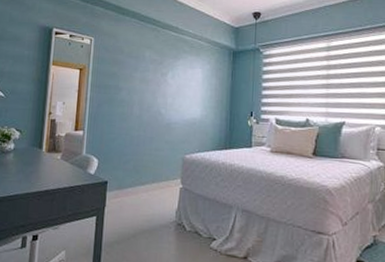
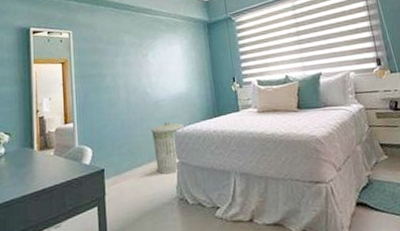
trash can: none [159,146,193,198] -> present [151,122,184,174]

